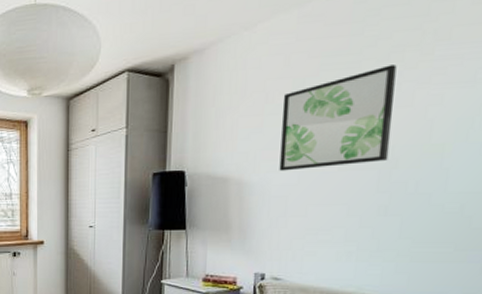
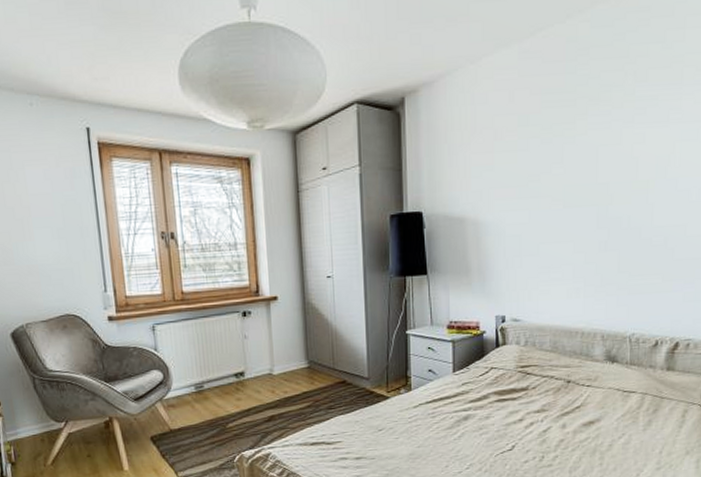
wall art: present [279,64,397,171] -> none [510,104,606,210]

